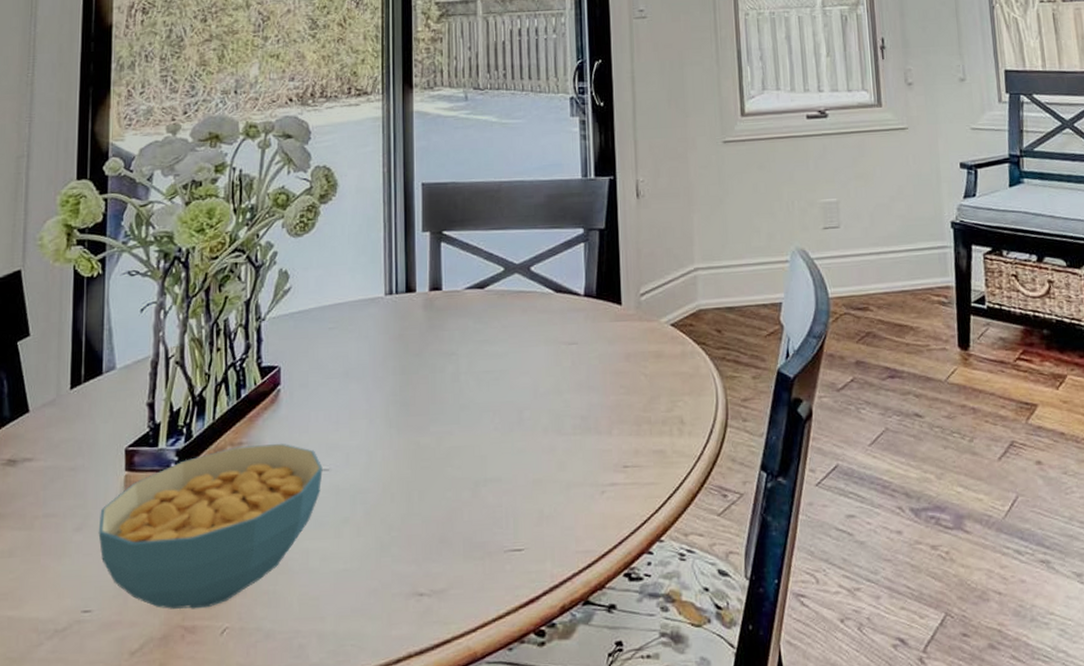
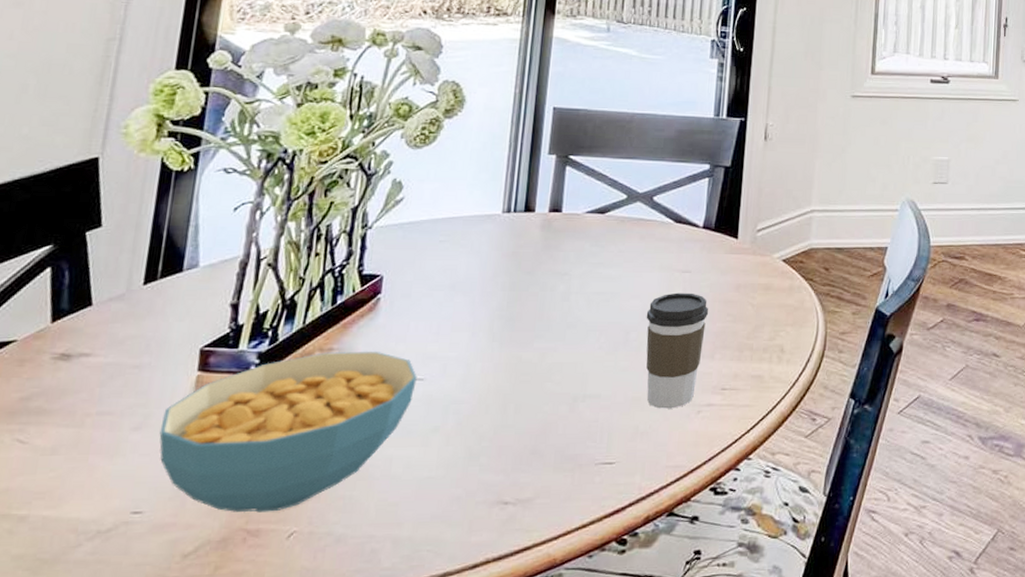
coffee cup: none [537,365,601,491] -> present [646,292,709,409]

